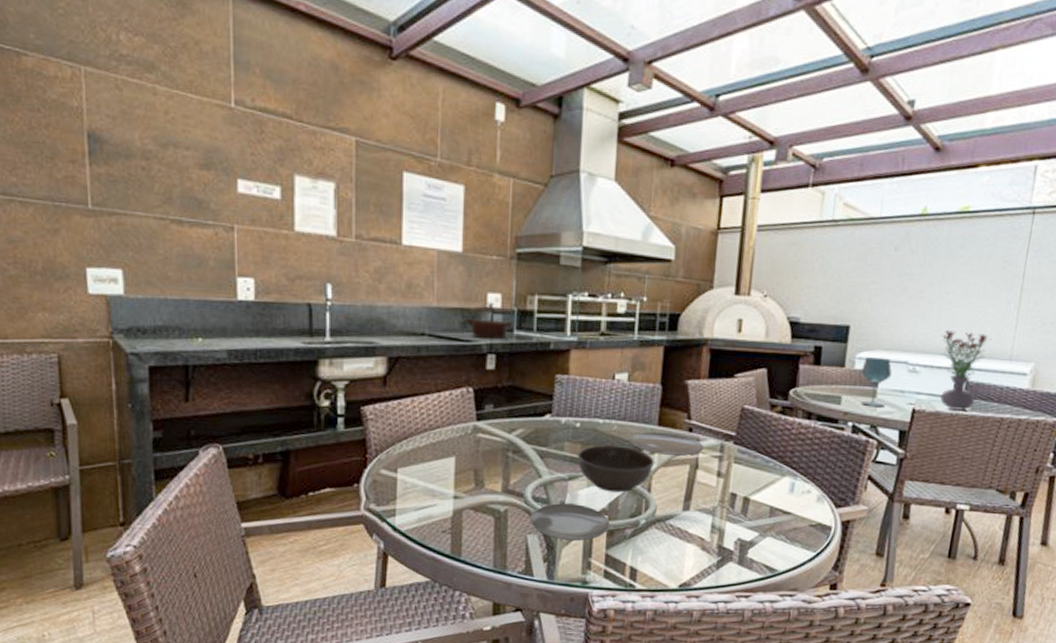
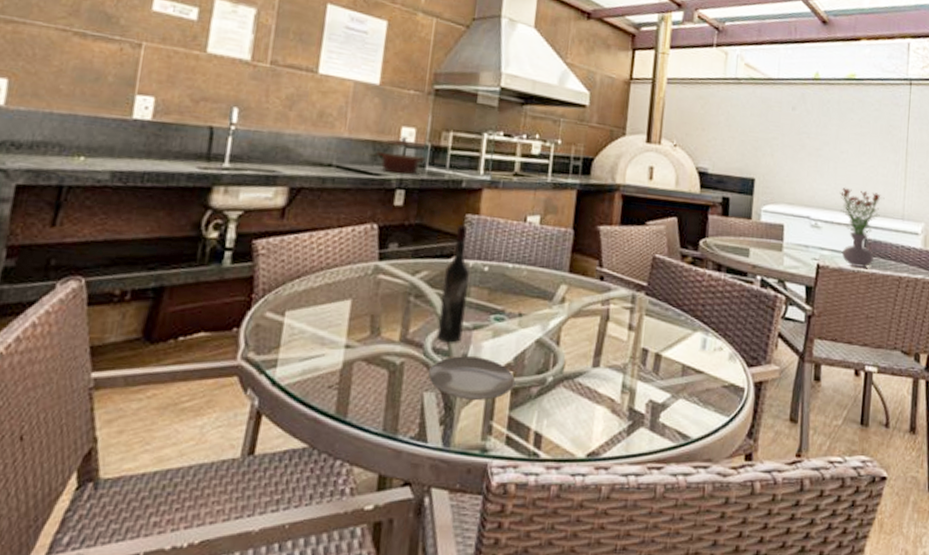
wine bottle: none [535,385,563,491] -> present [436,225,471,342]
bowl: present [577,445,655,493] -> none [483,291,565,345]
plate: present [629,432,705,456] -> none [539,279,616,306]
wine glass: present [861,357,893,407] -> none [767,210,796,261]

